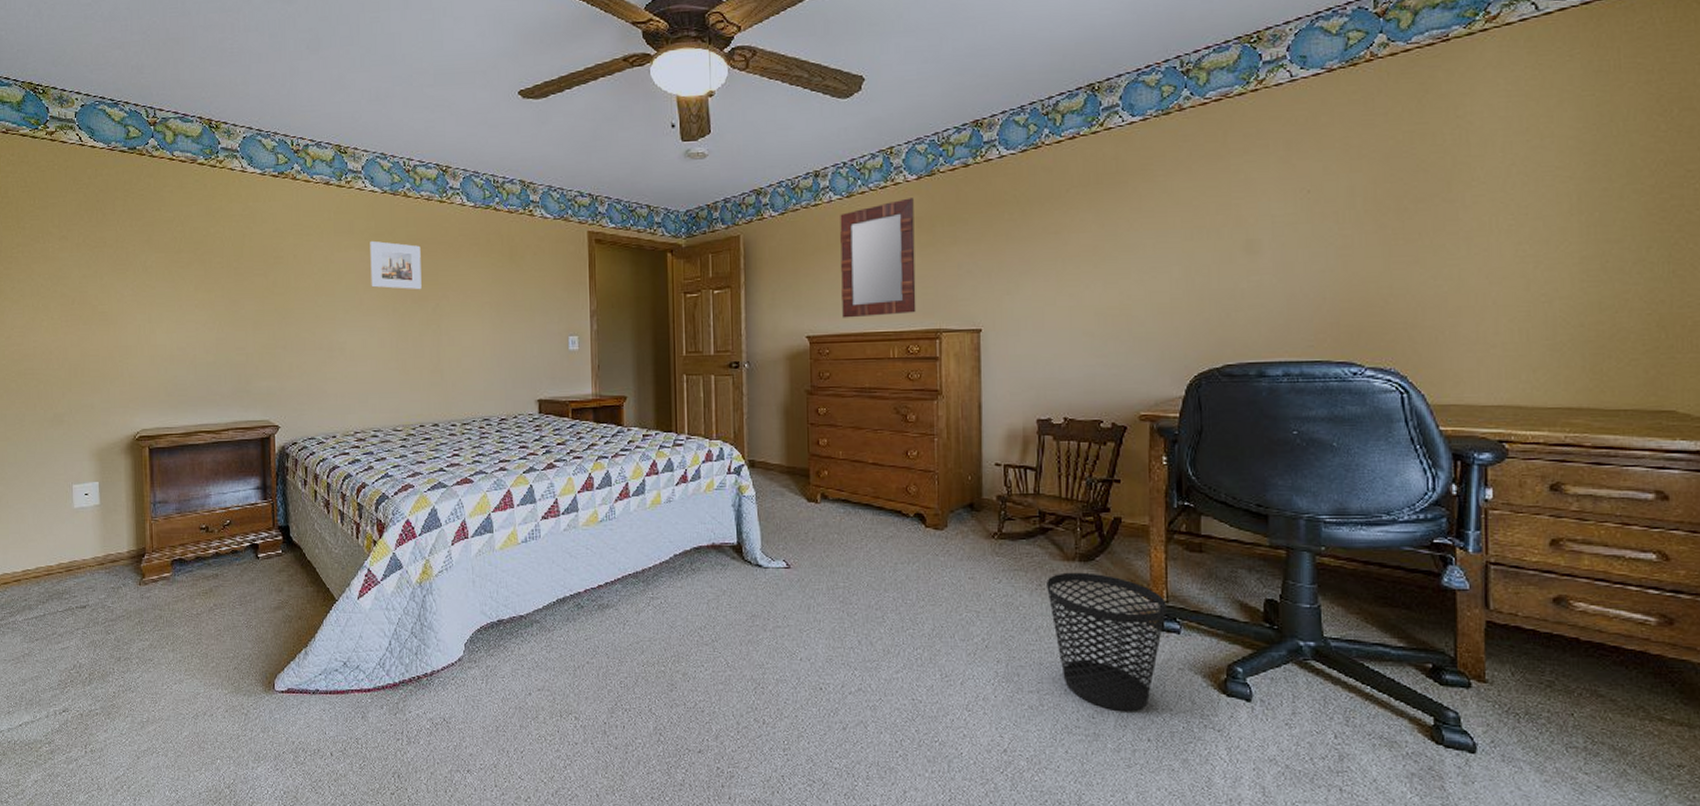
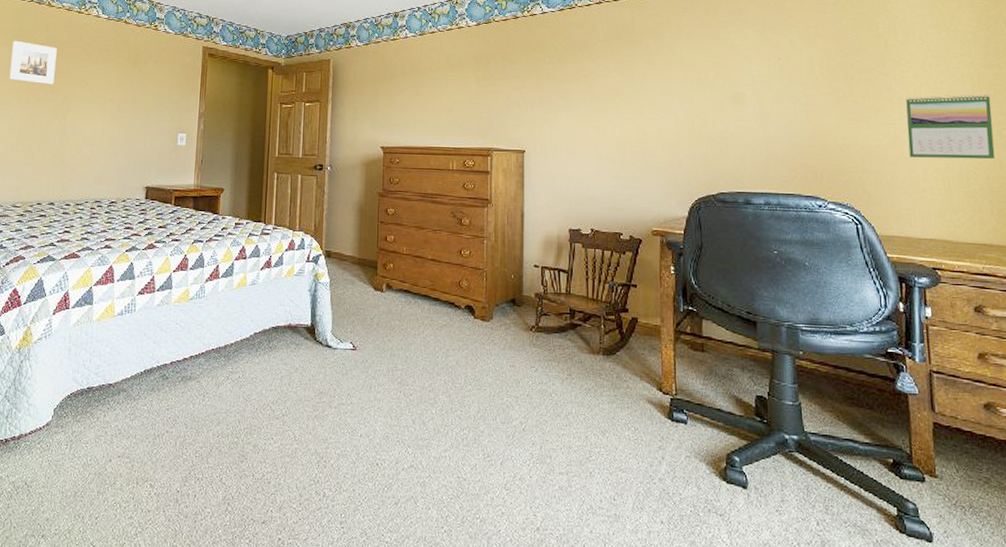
home mirror: present [840,198,916,318] -> none [411,39,473,134]
wastebasket: present [1047,572,1167,712] -> none [576,364,676,495]
calendar: none [1476,217,1594,307] -> present [906,94,995,160]

